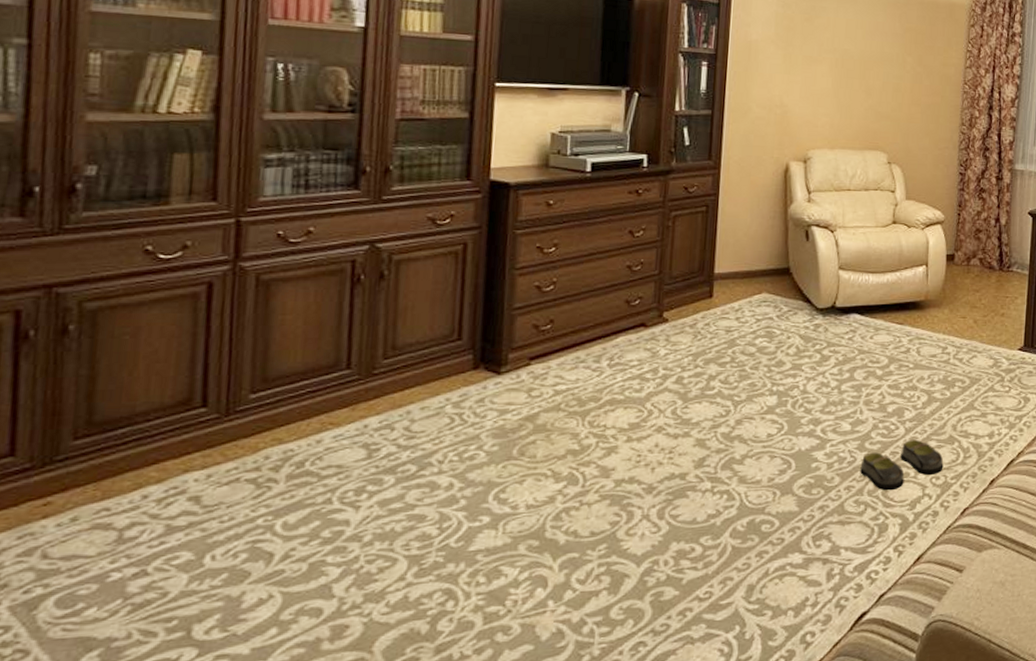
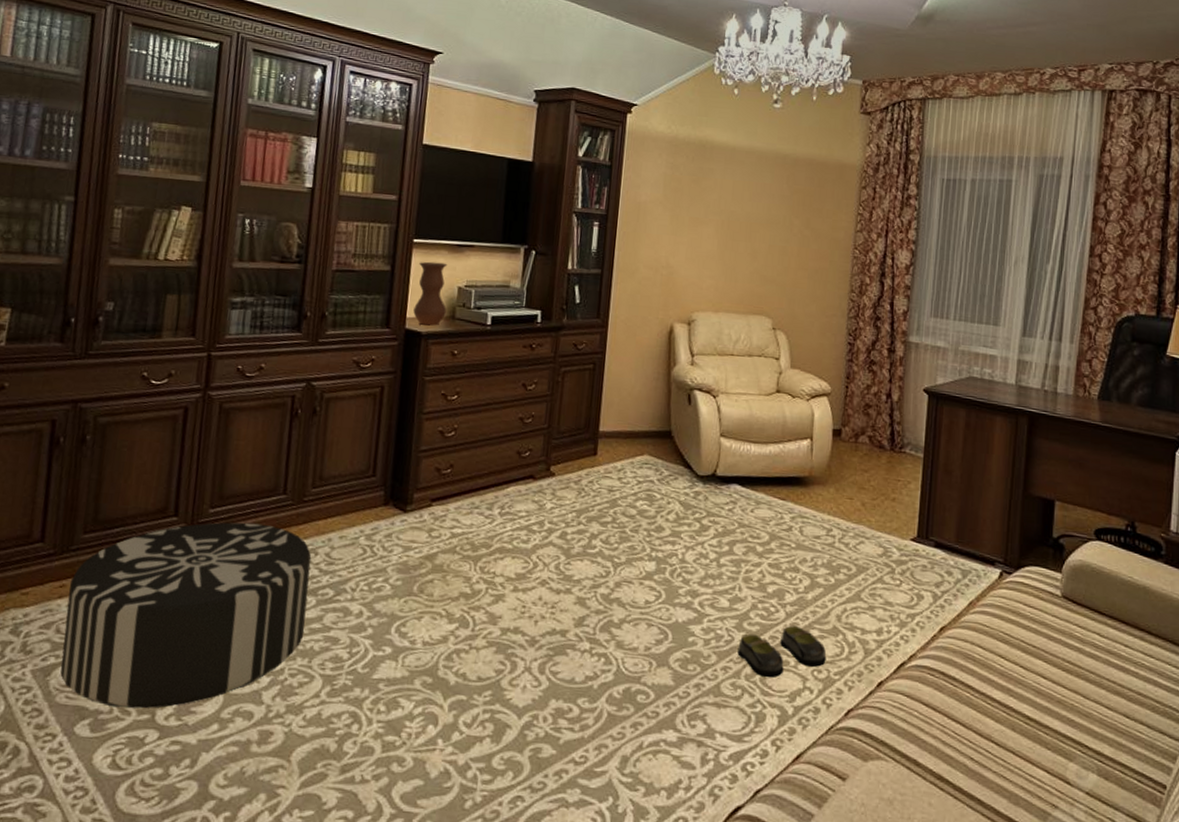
pouf: none [52,404,387,631] -> present [60,522,312,709]
vase: none [499,106,538,177] -> present [413,261,448,327]

